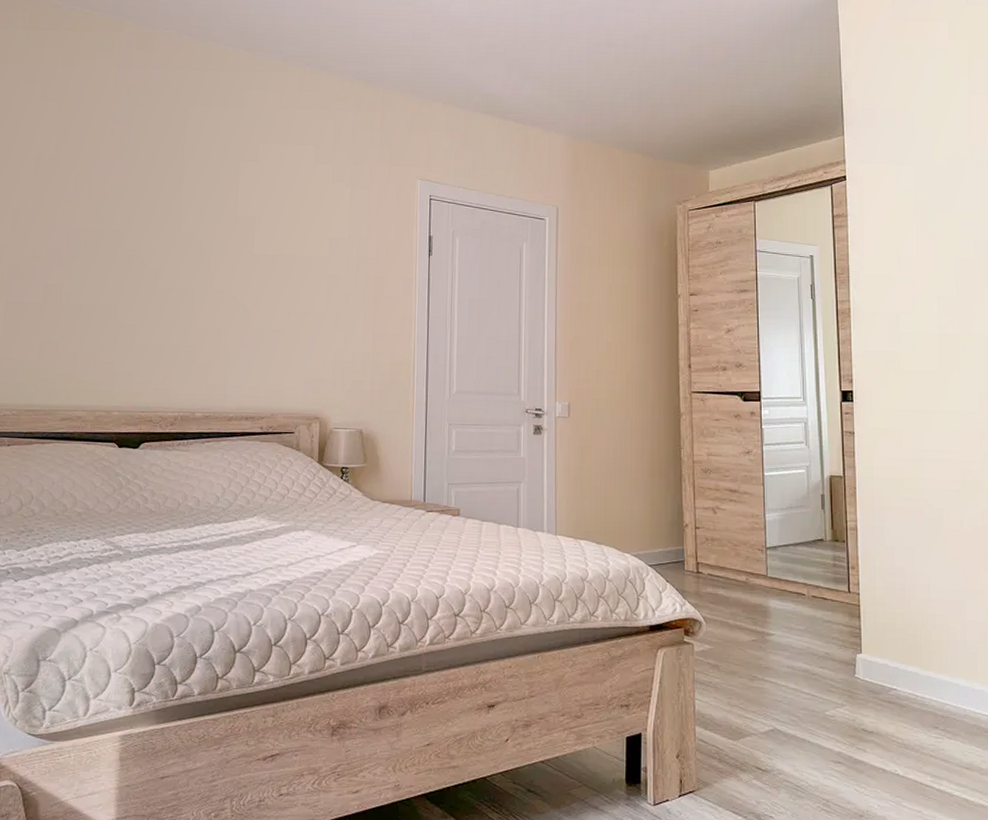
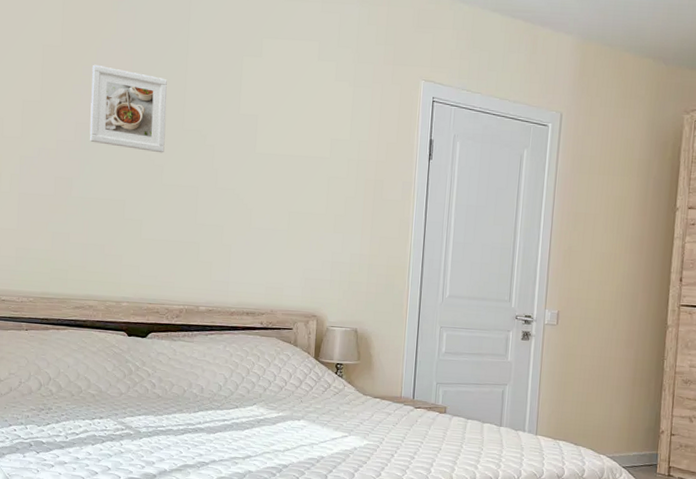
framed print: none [81,172,163,258] -> present [89,64,167,153]

